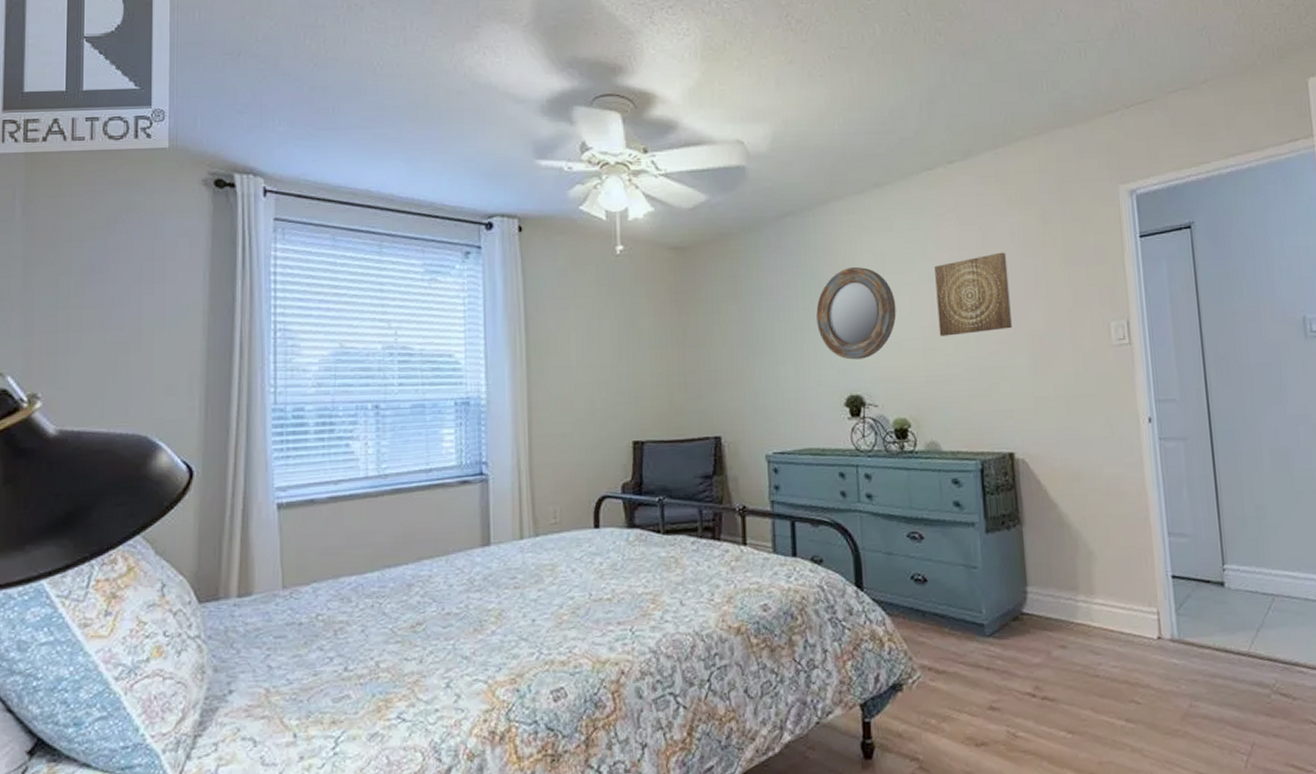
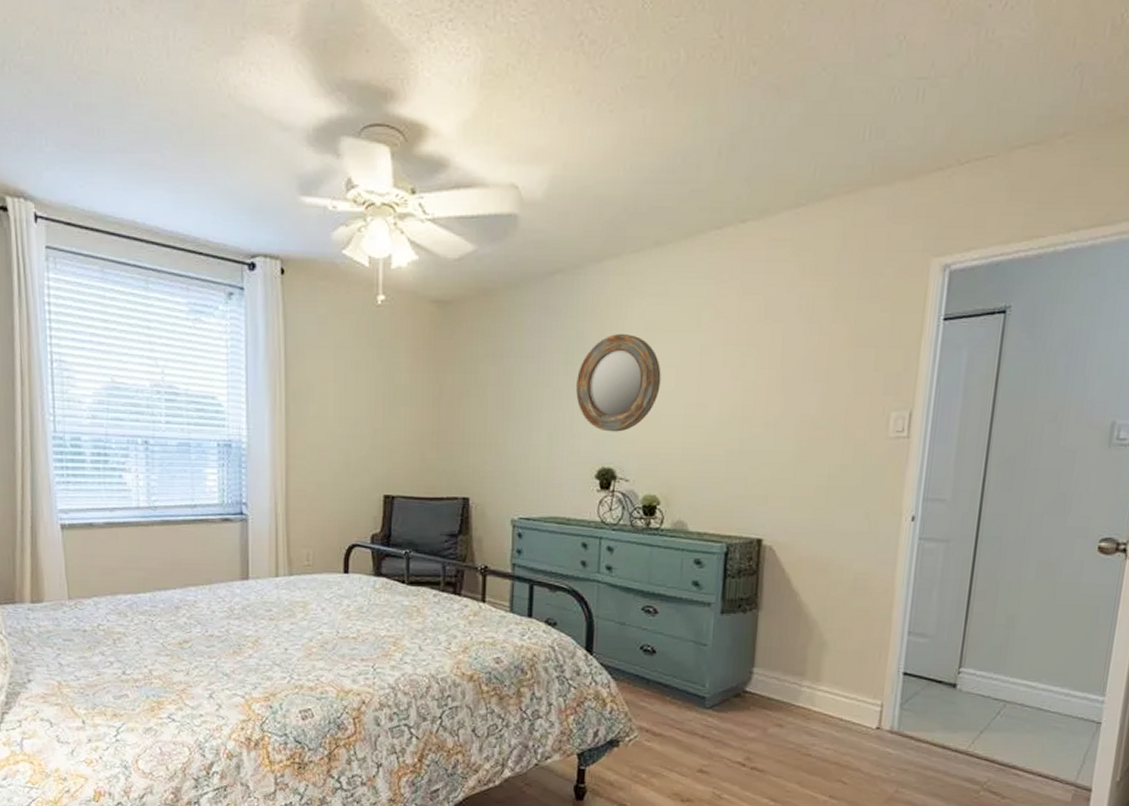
wall art: present [934,252,1012,336] -> none [703,327,789,415]

